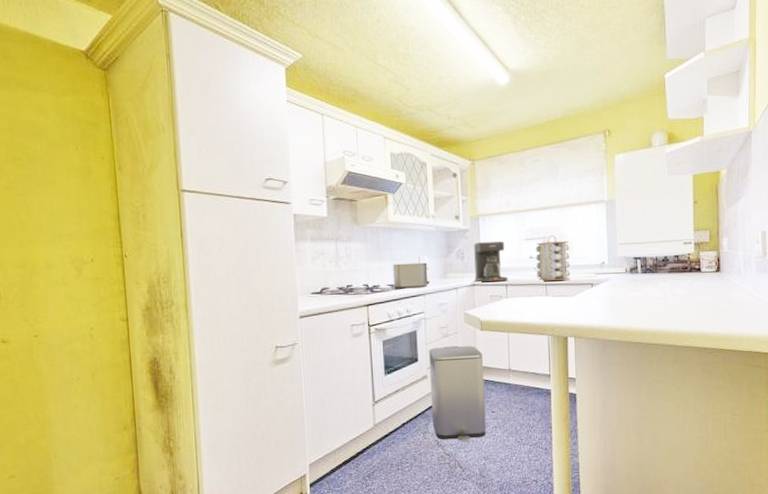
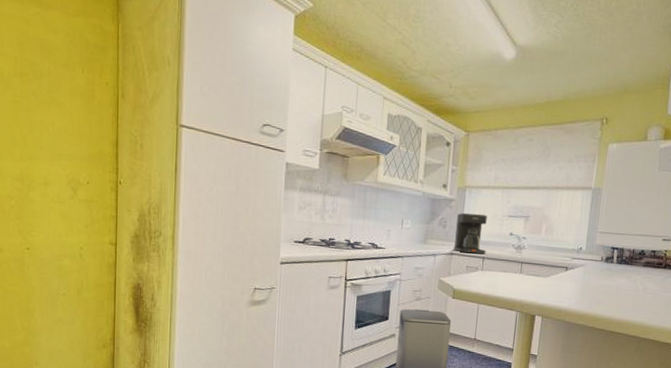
toaster: present [392,262,430,289] -> none [374,223,411,251]
spice rack: present [536,234,570,282] -> none [514,214,551,261]

